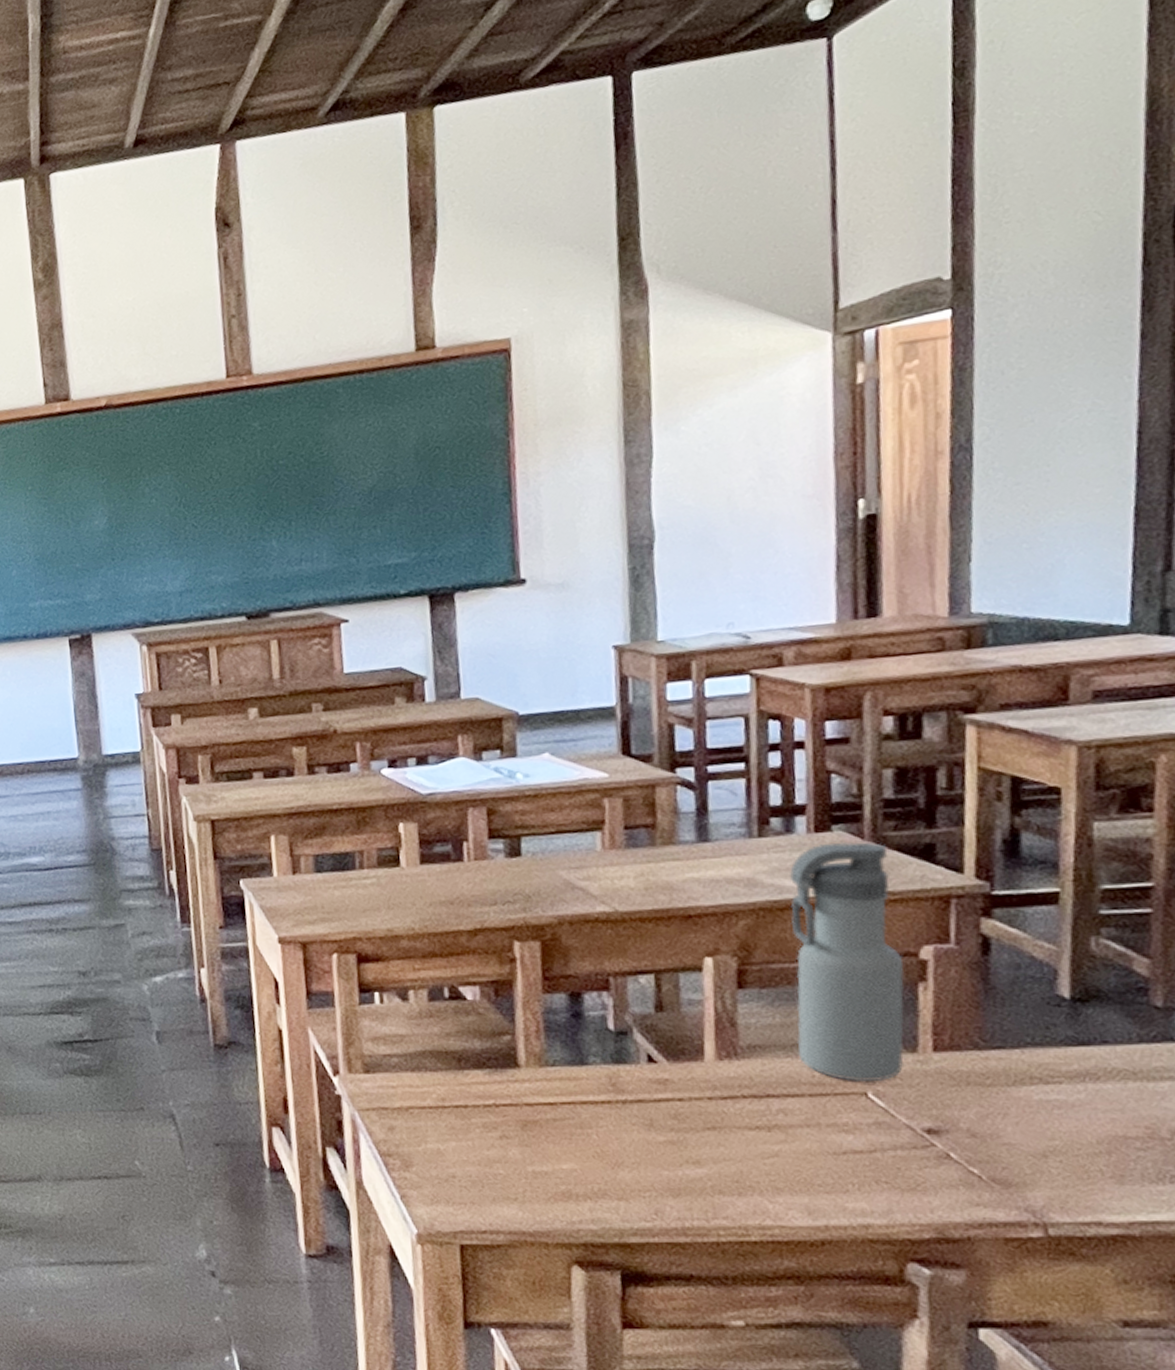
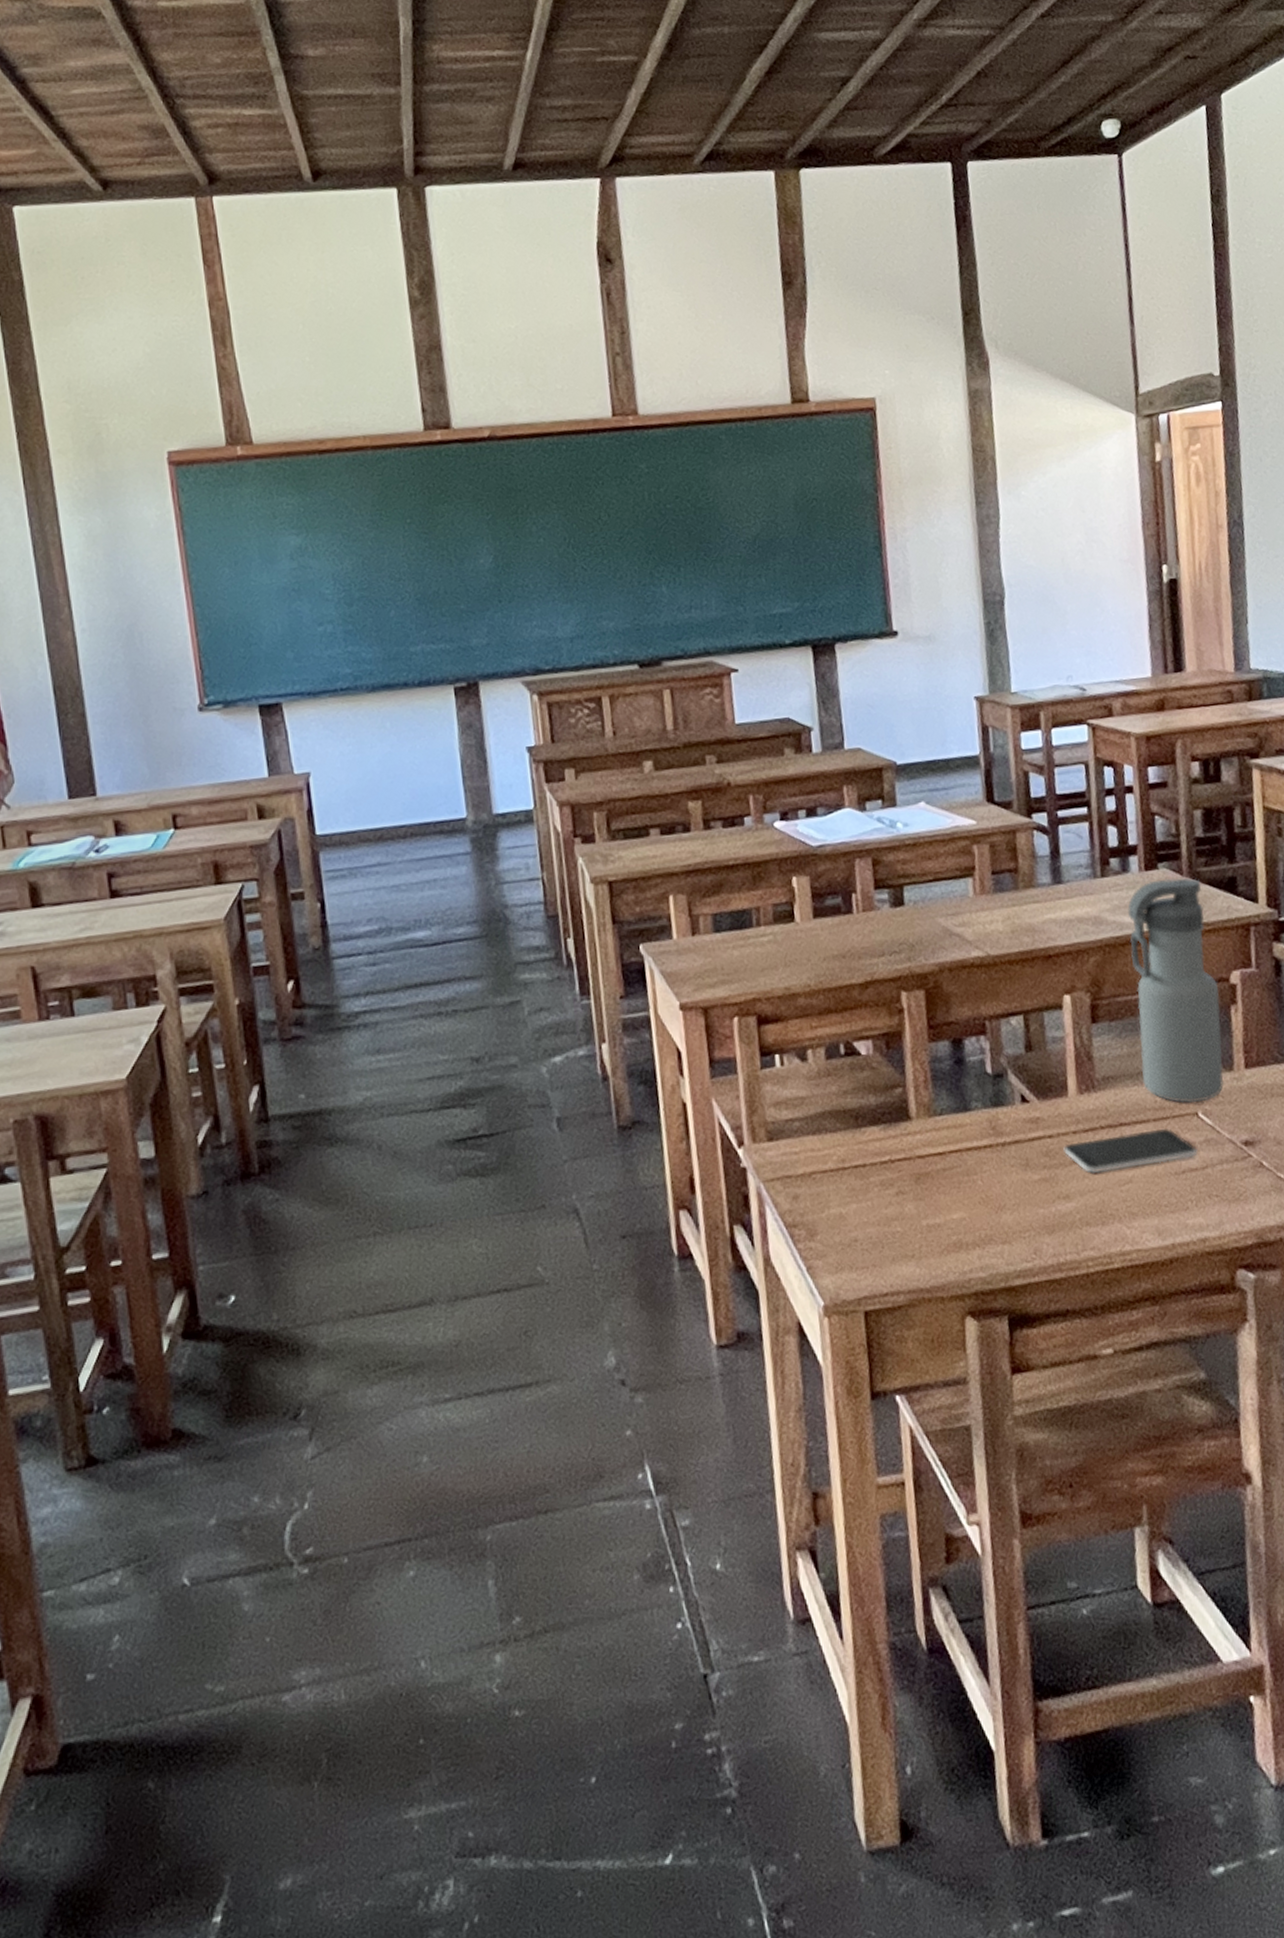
smartphone: none [695,1105,864,1142] -> present [1063,1129,1198,1173]

